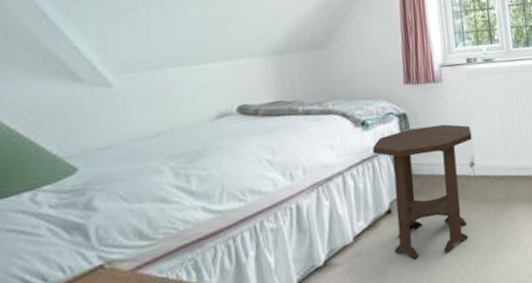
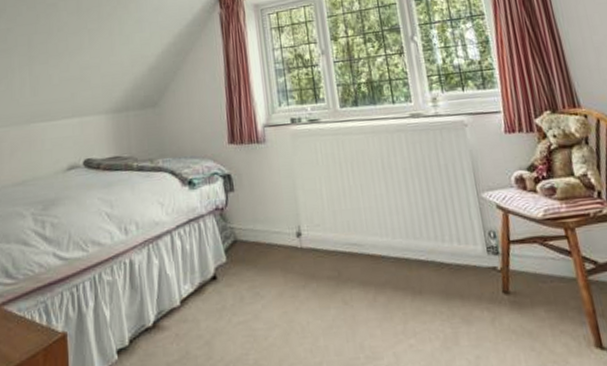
side table: present [372,124,472,260] -> none [198,187,298,334]

